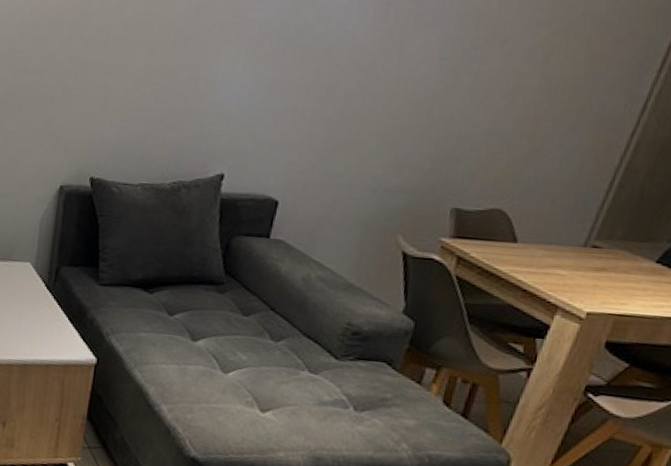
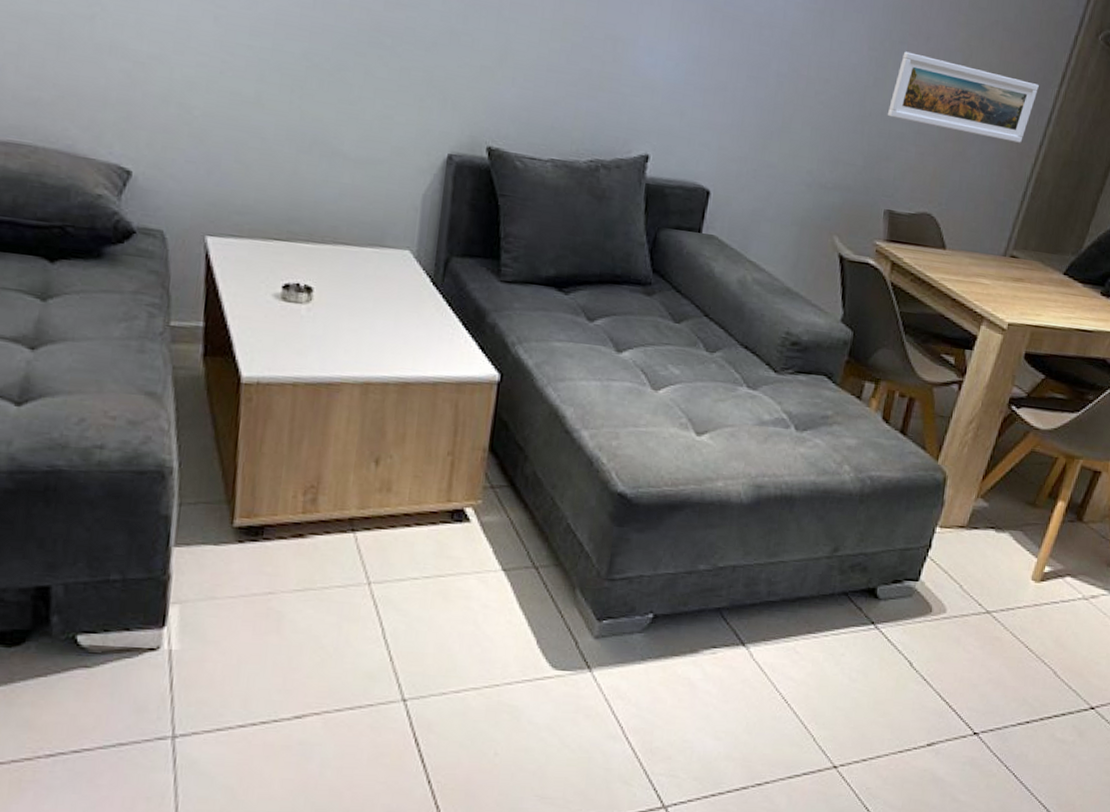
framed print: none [457,56,633,134] -> present [887,51,1039,143]

